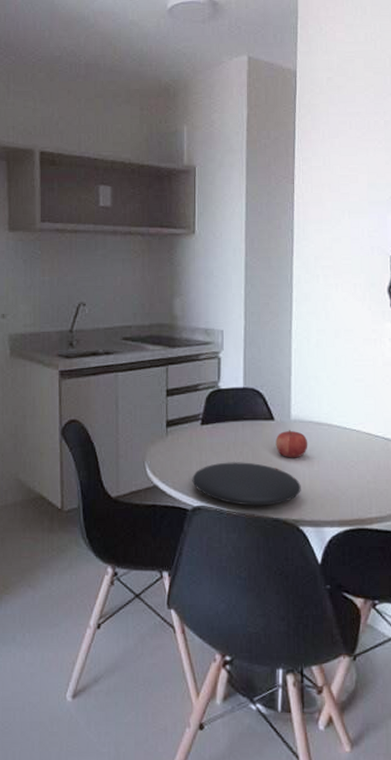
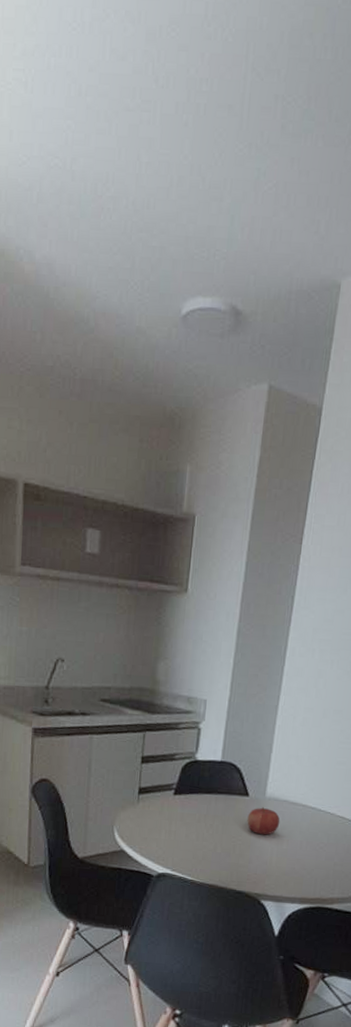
plate: present [192,462,301,506] -> none [159,833,268,878]

